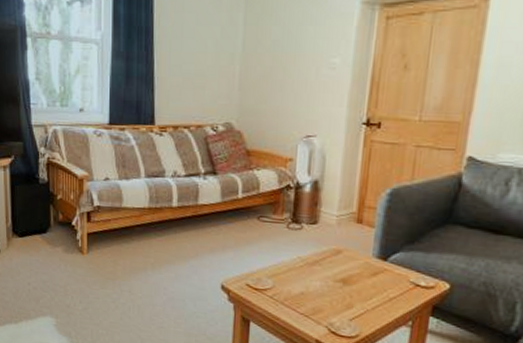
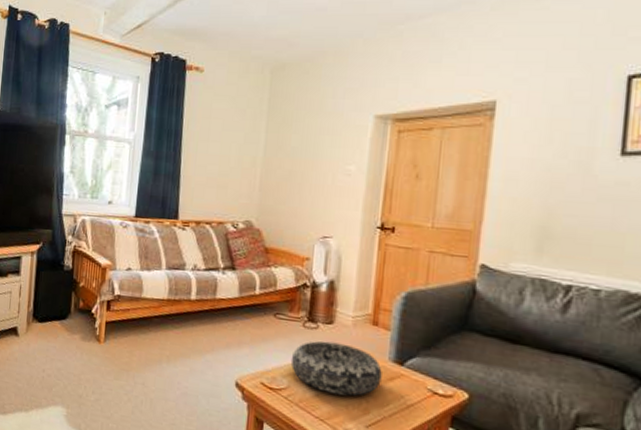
decorative bowl: none [275,241,366,292] -> present [290,341,382,396]

